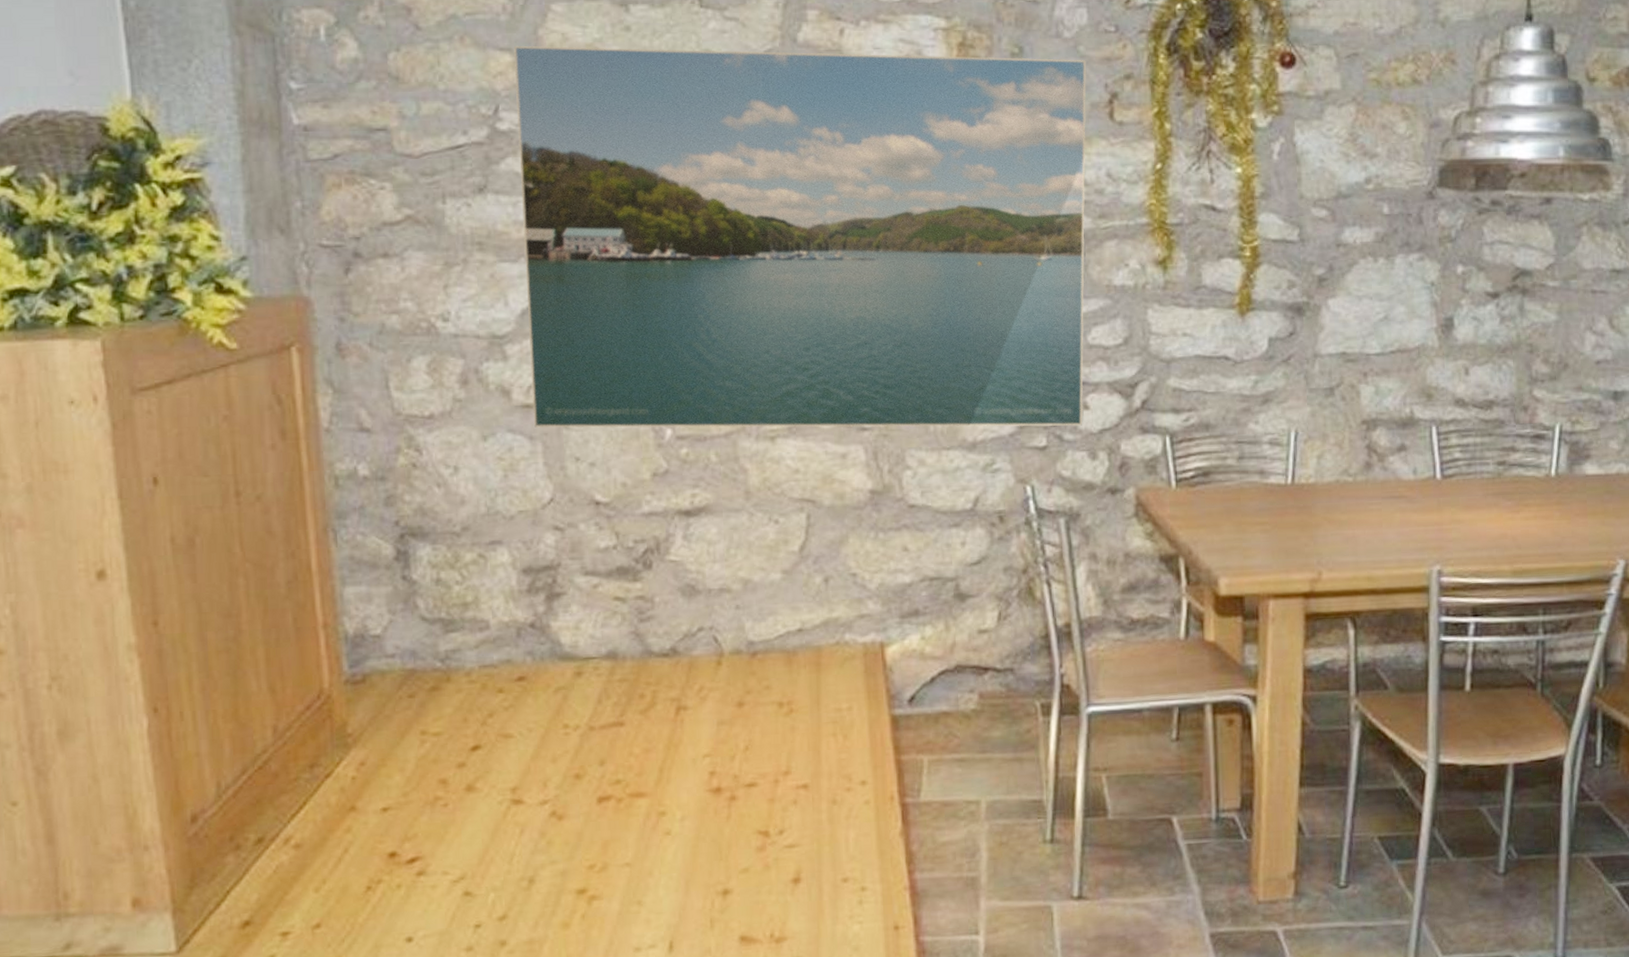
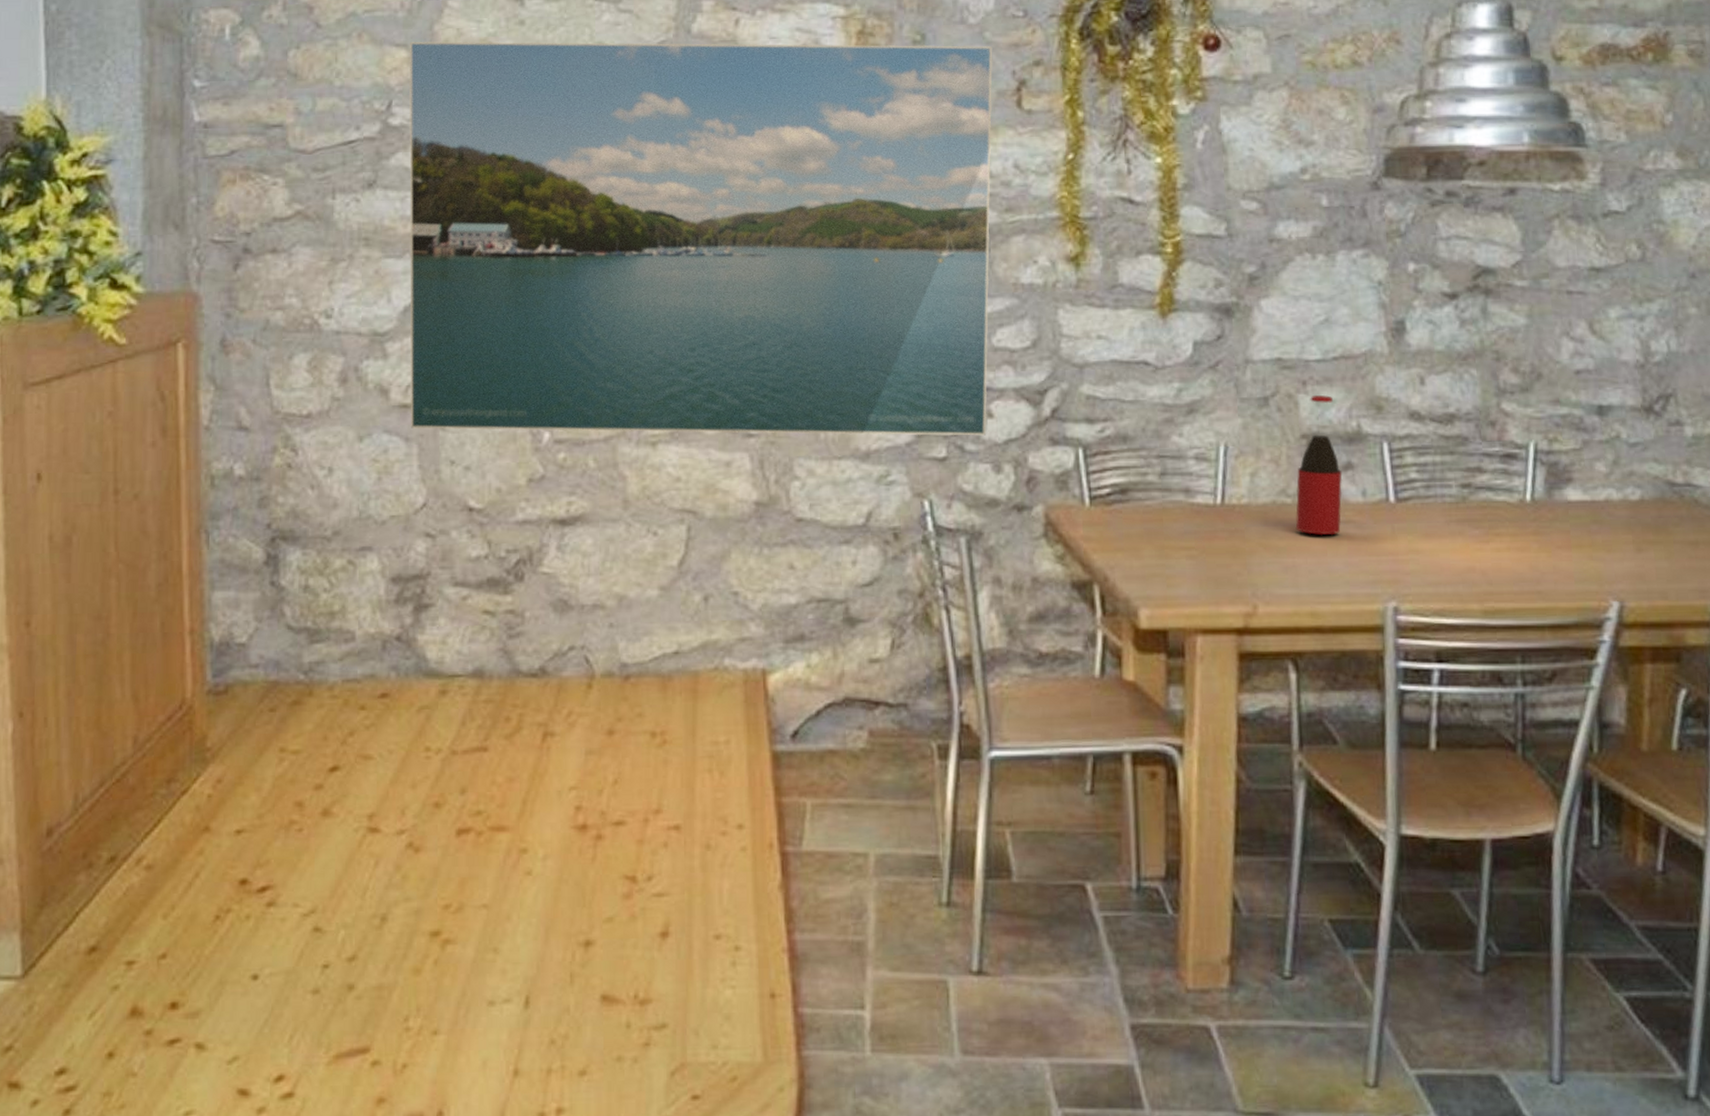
bottle: none [1355,385,1397,509] -> present [1295,395,1343,535]

